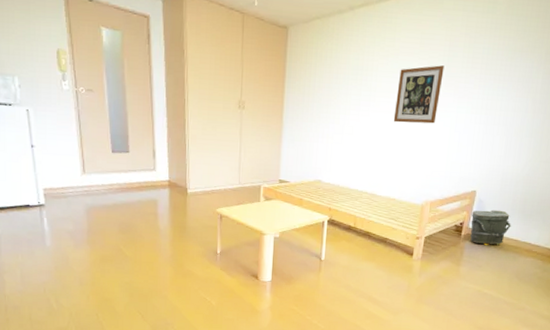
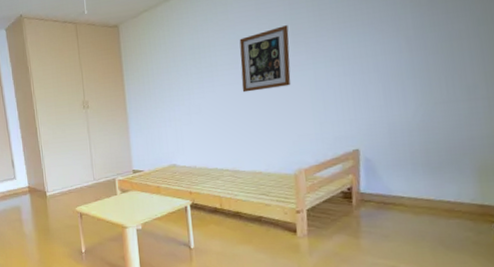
bag: present [470,209,512,246] -> none [360,166,417,211]

